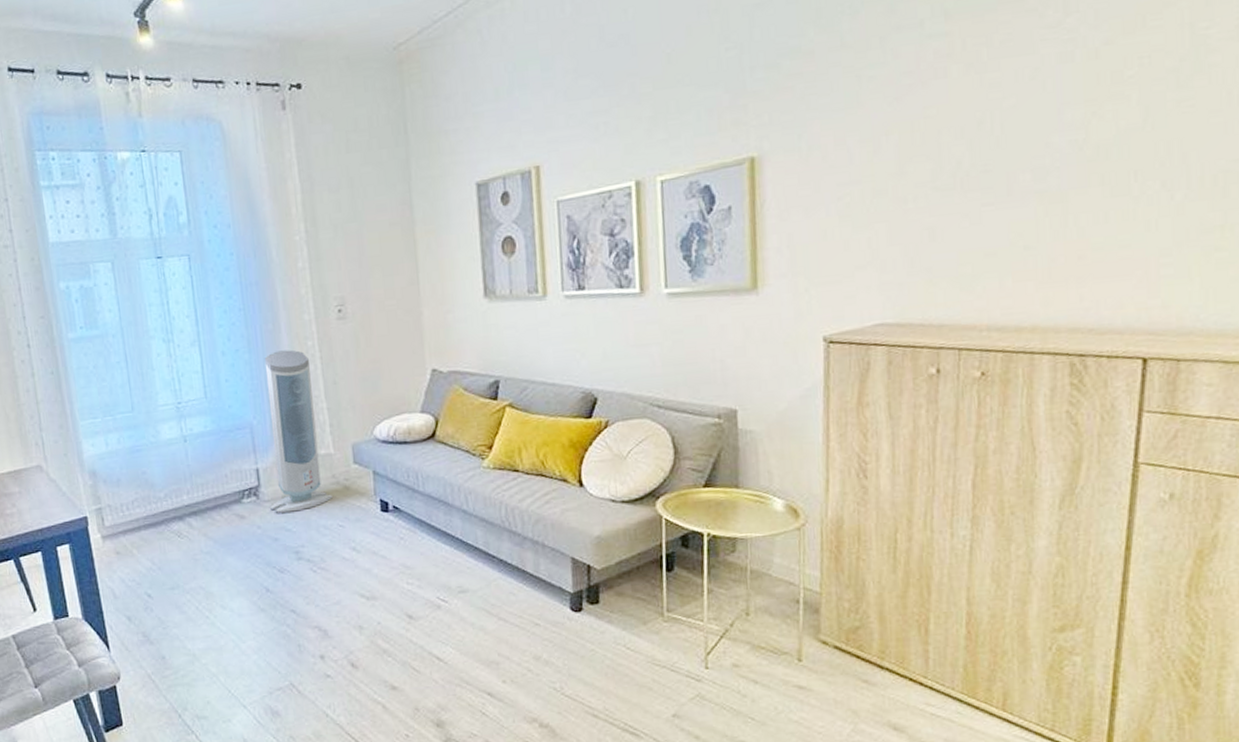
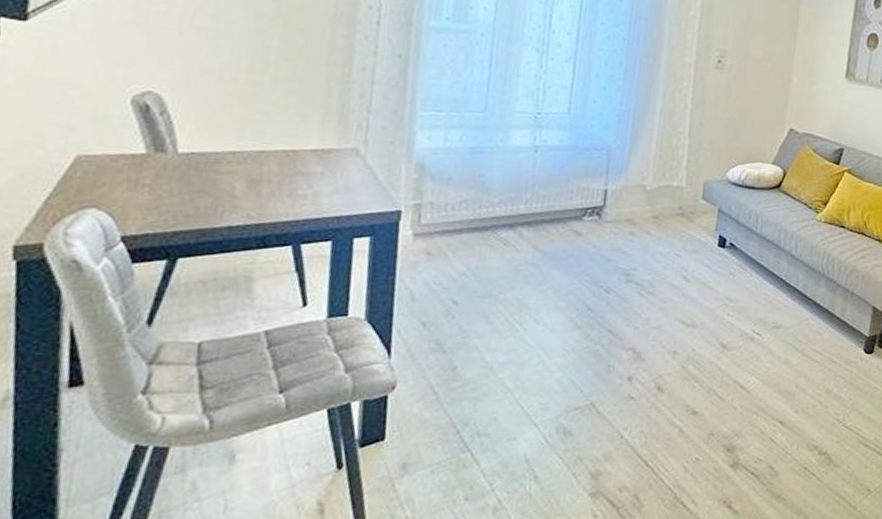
air purifier: present [264,349,332,513] -> none [610,84,681,236]

